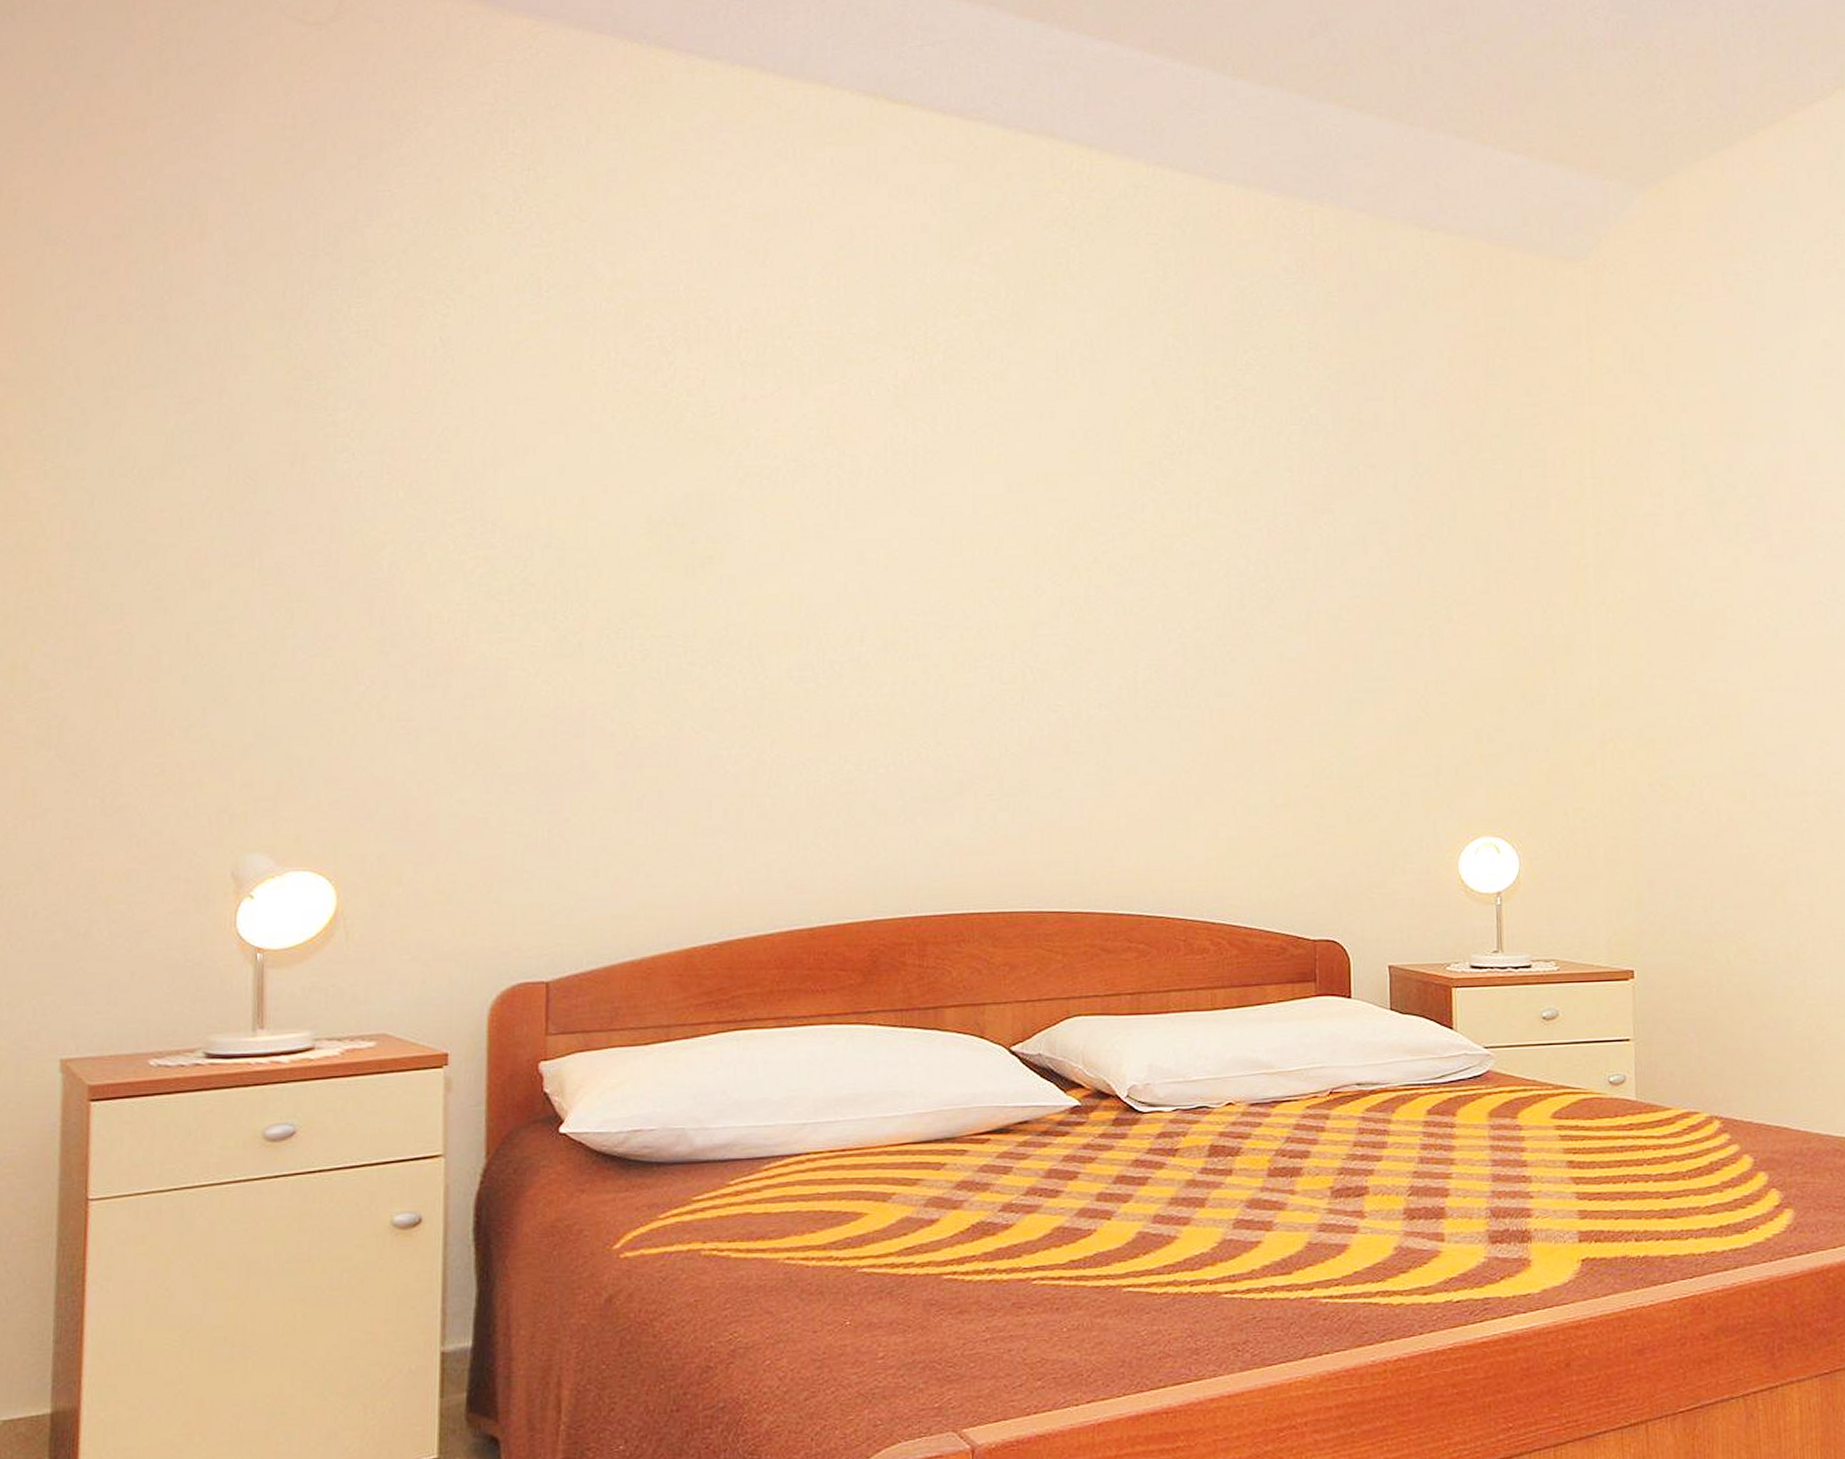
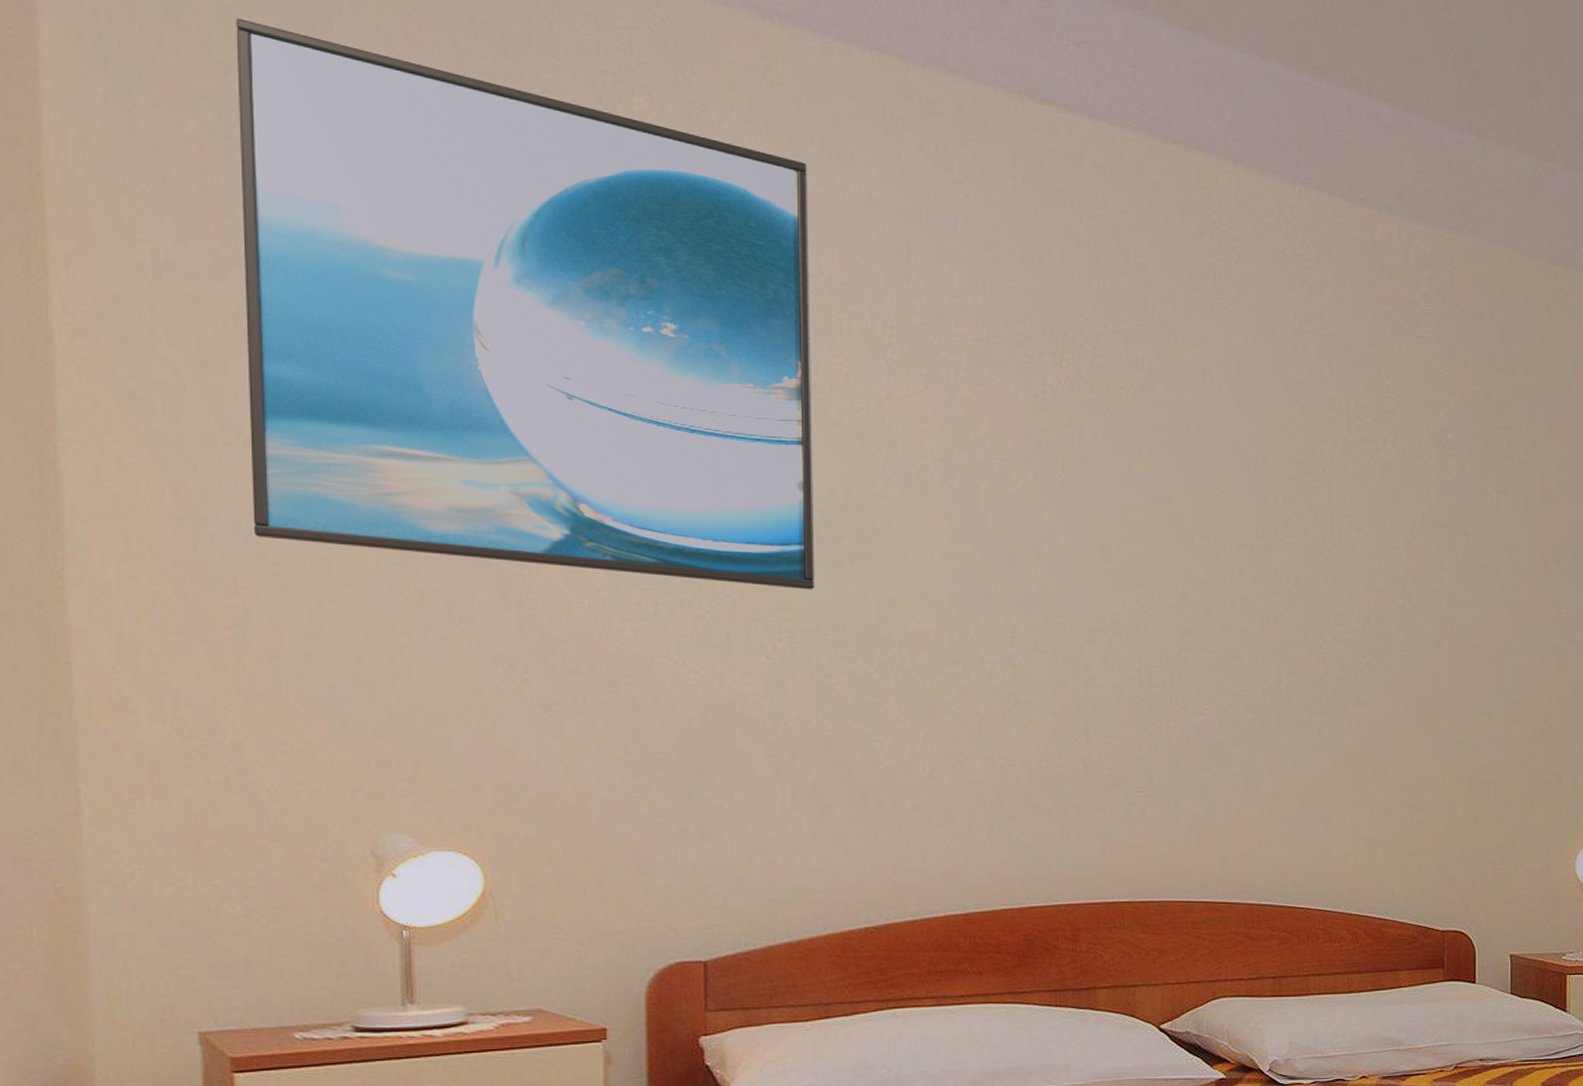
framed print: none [141,78,670,596] -> present [236,18,815,590]

